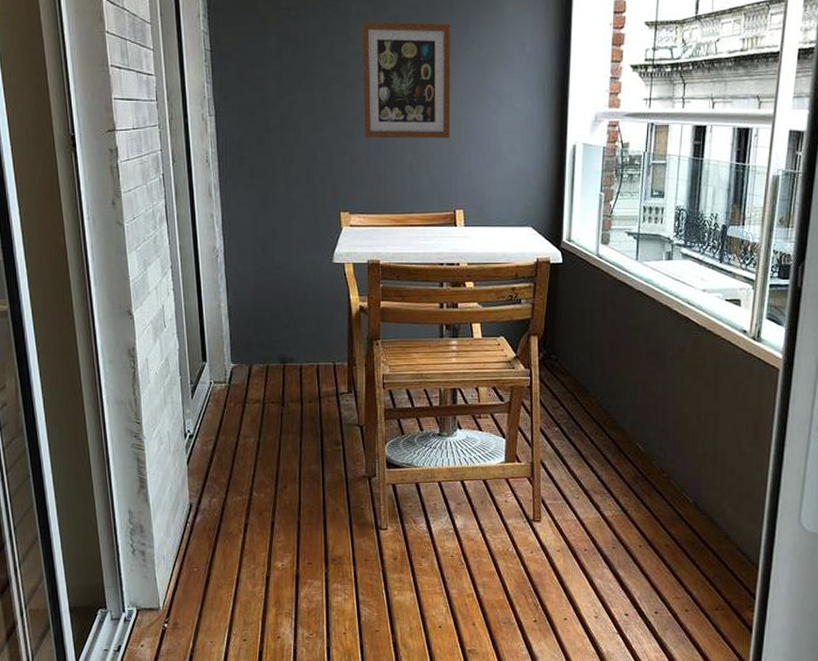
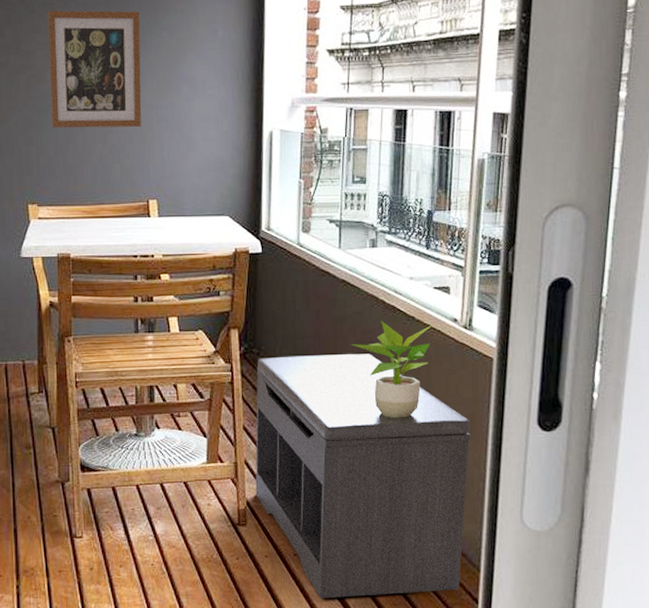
bench: none [550,362,755,591] -> present [255,354,471,598]
potted plant: none [644,331,723,424] -> present [351,321,433,419]

